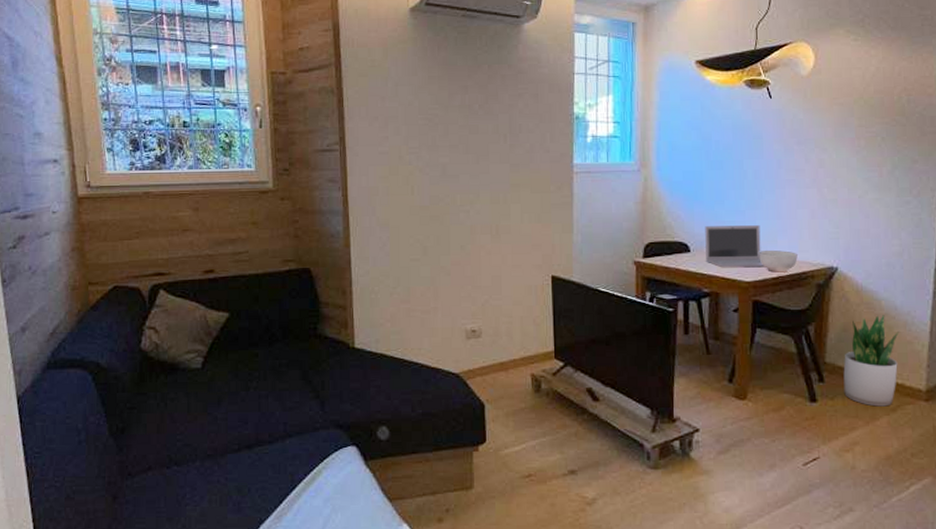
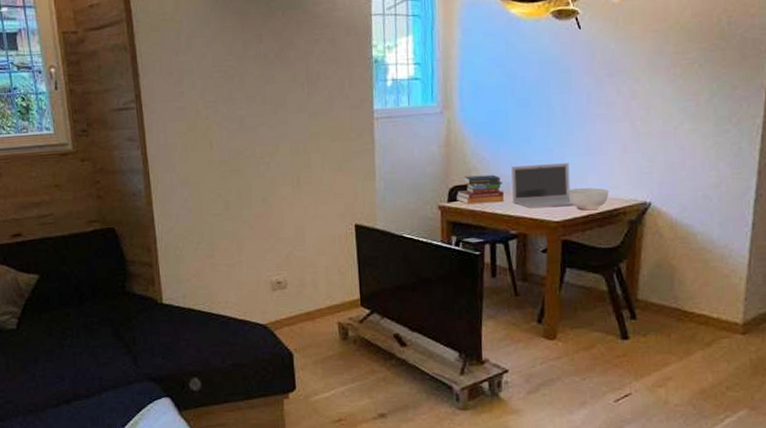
books: none [652,233,698,261] -> present [456,174,505,205]
planter: present [843,315,899,407] -> none [656,249,715,342]

